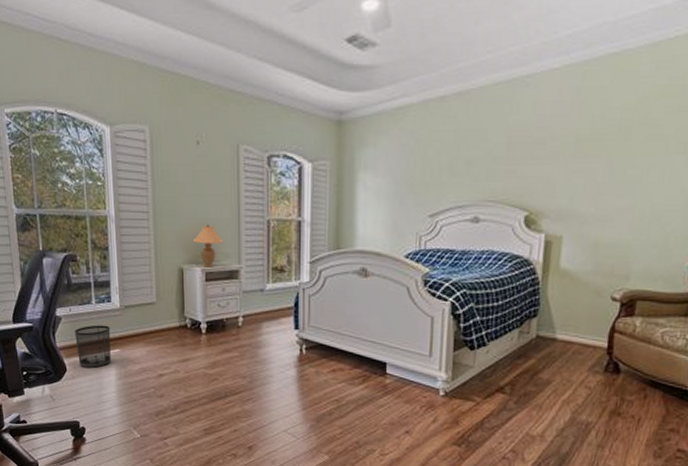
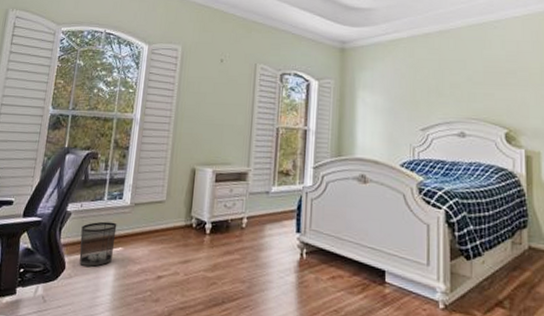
table lamp: present [192,224,223,268] -> none [207,129,235,169]

